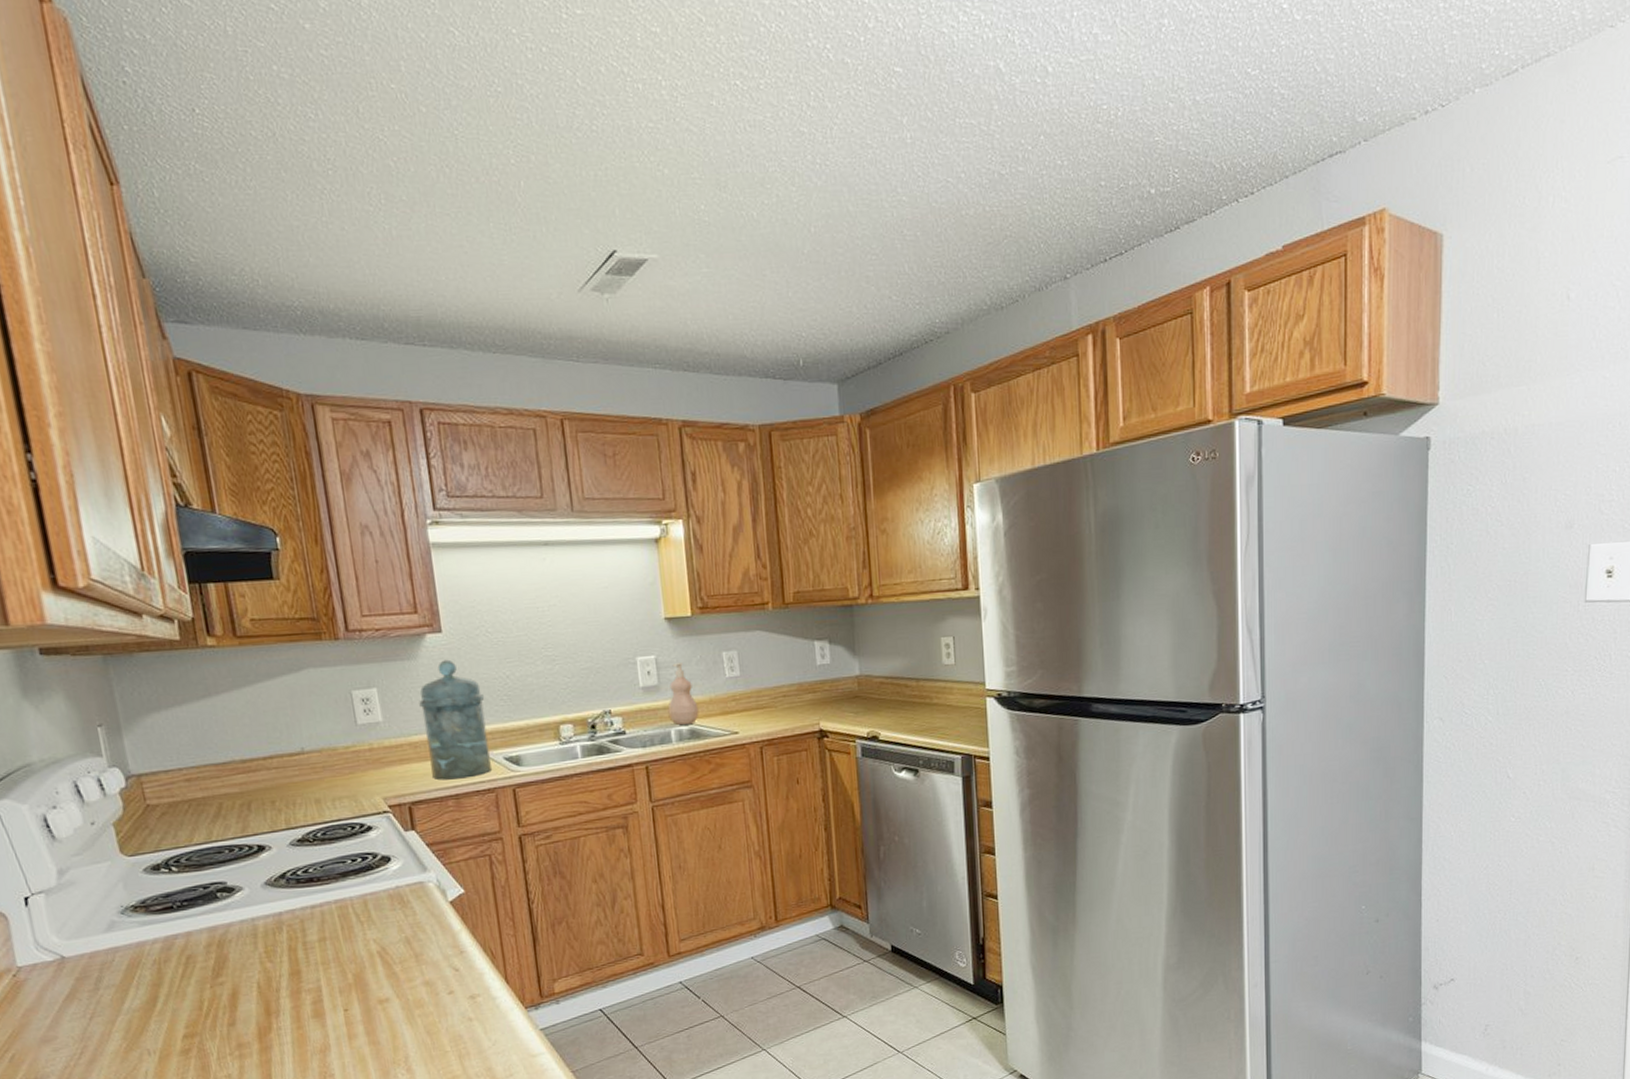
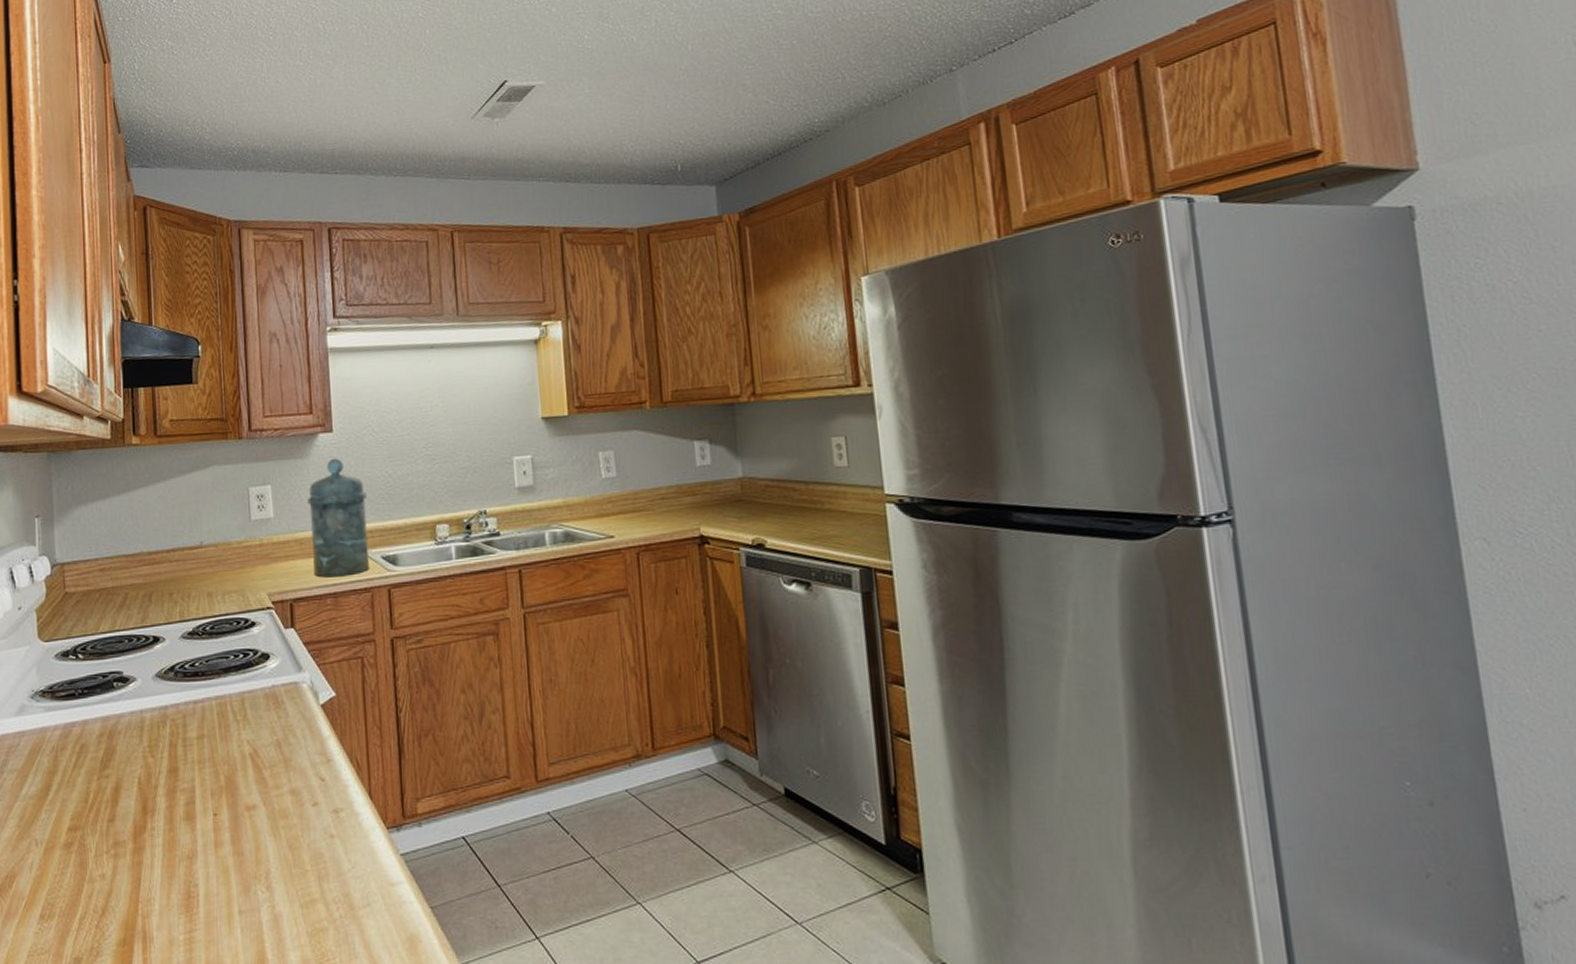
soap bottle: present [668,663,699,726] -> none [542,463,574,528]

